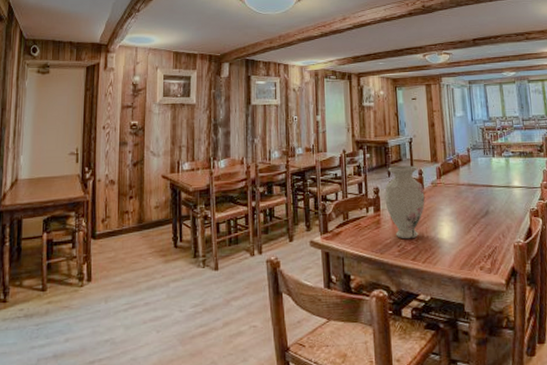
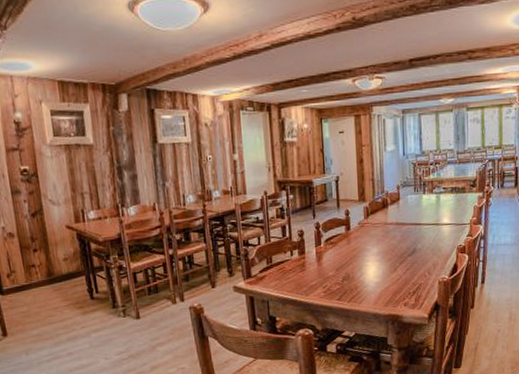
vase: present [384,165,425,239] -> none [309,206,352,281]

